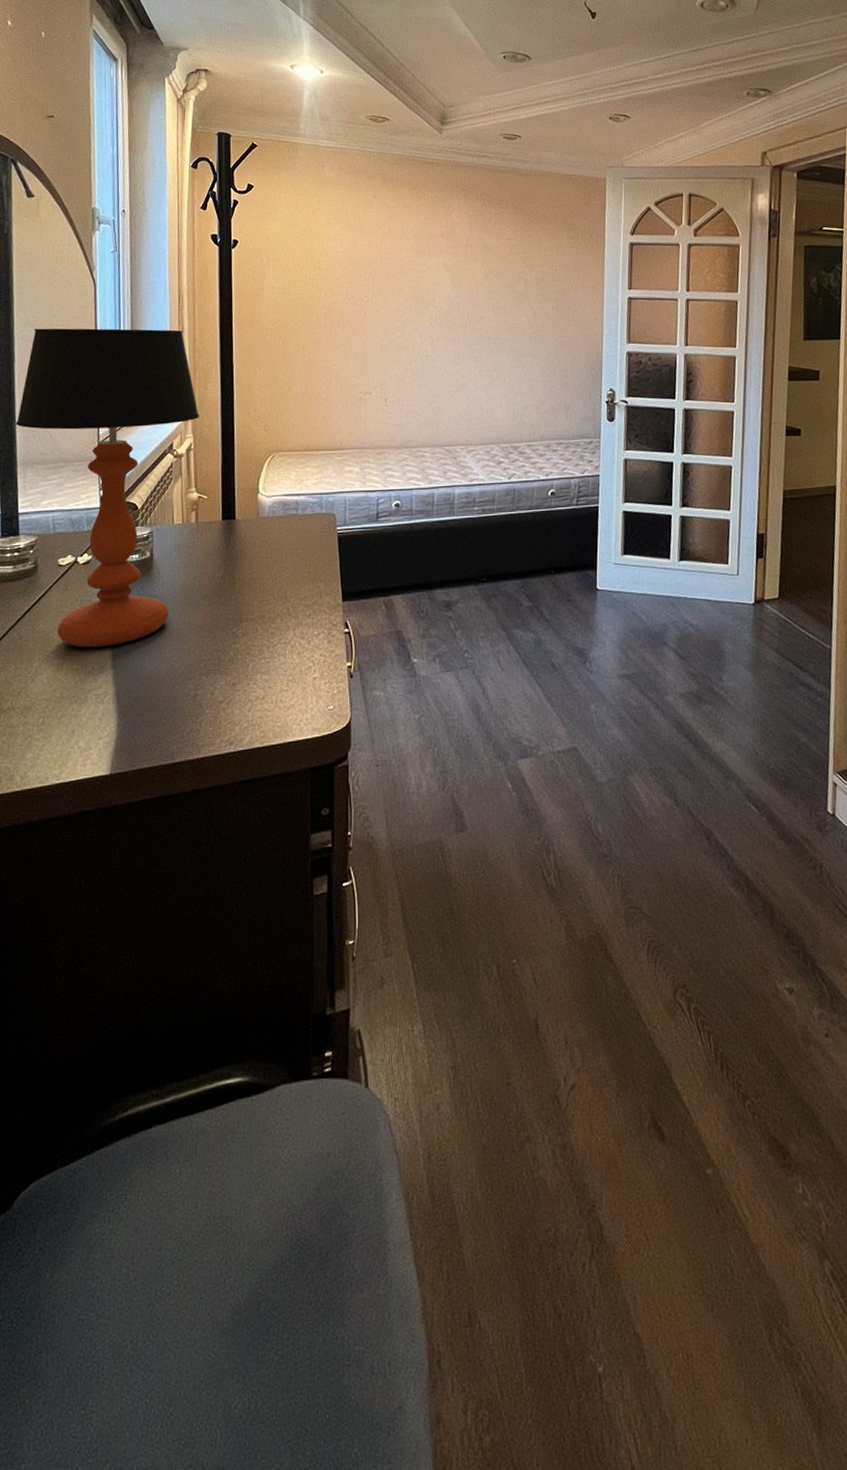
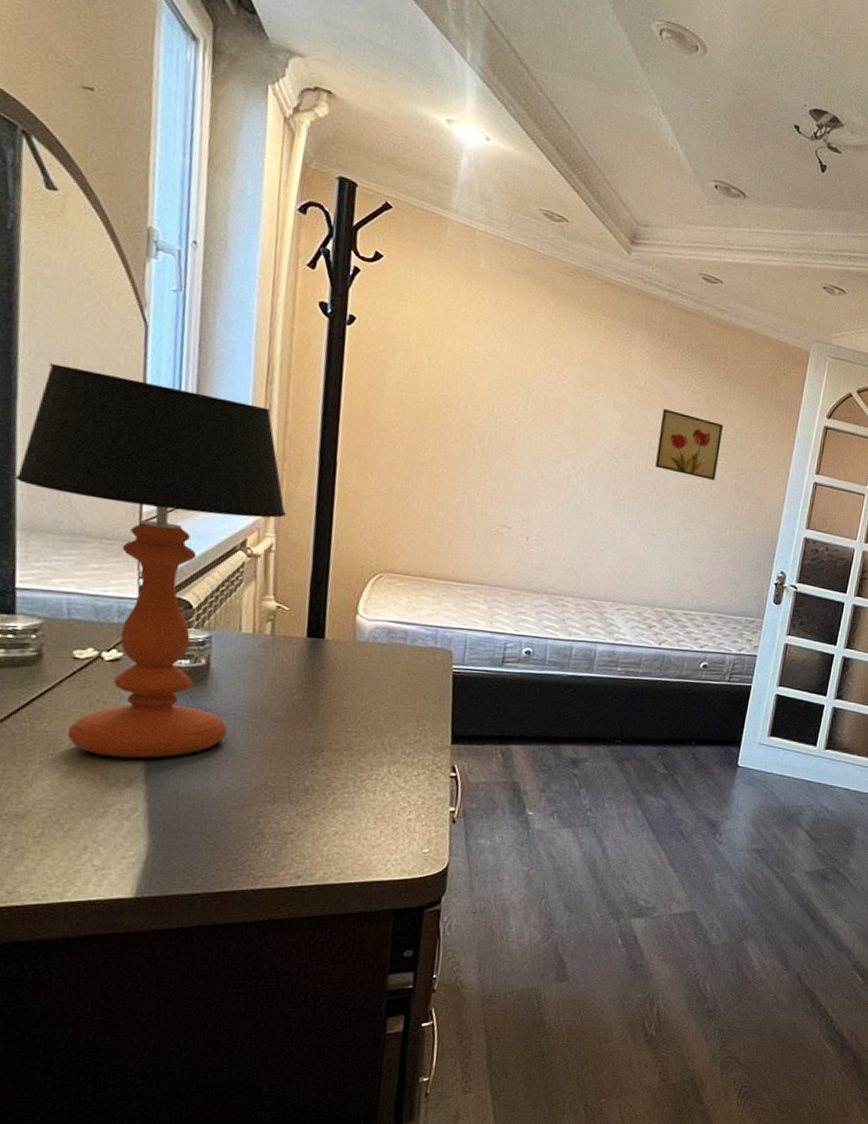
wall art: none [484,259,539,315] -> present [655,409,723,480]

